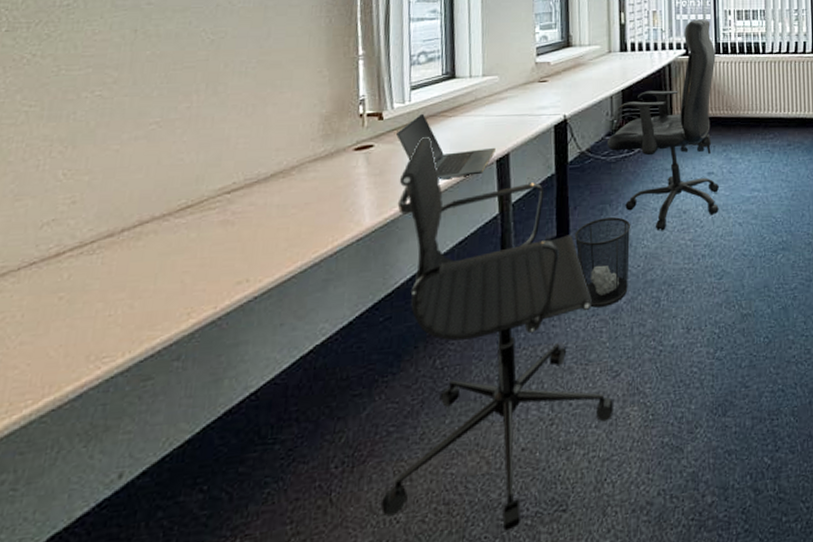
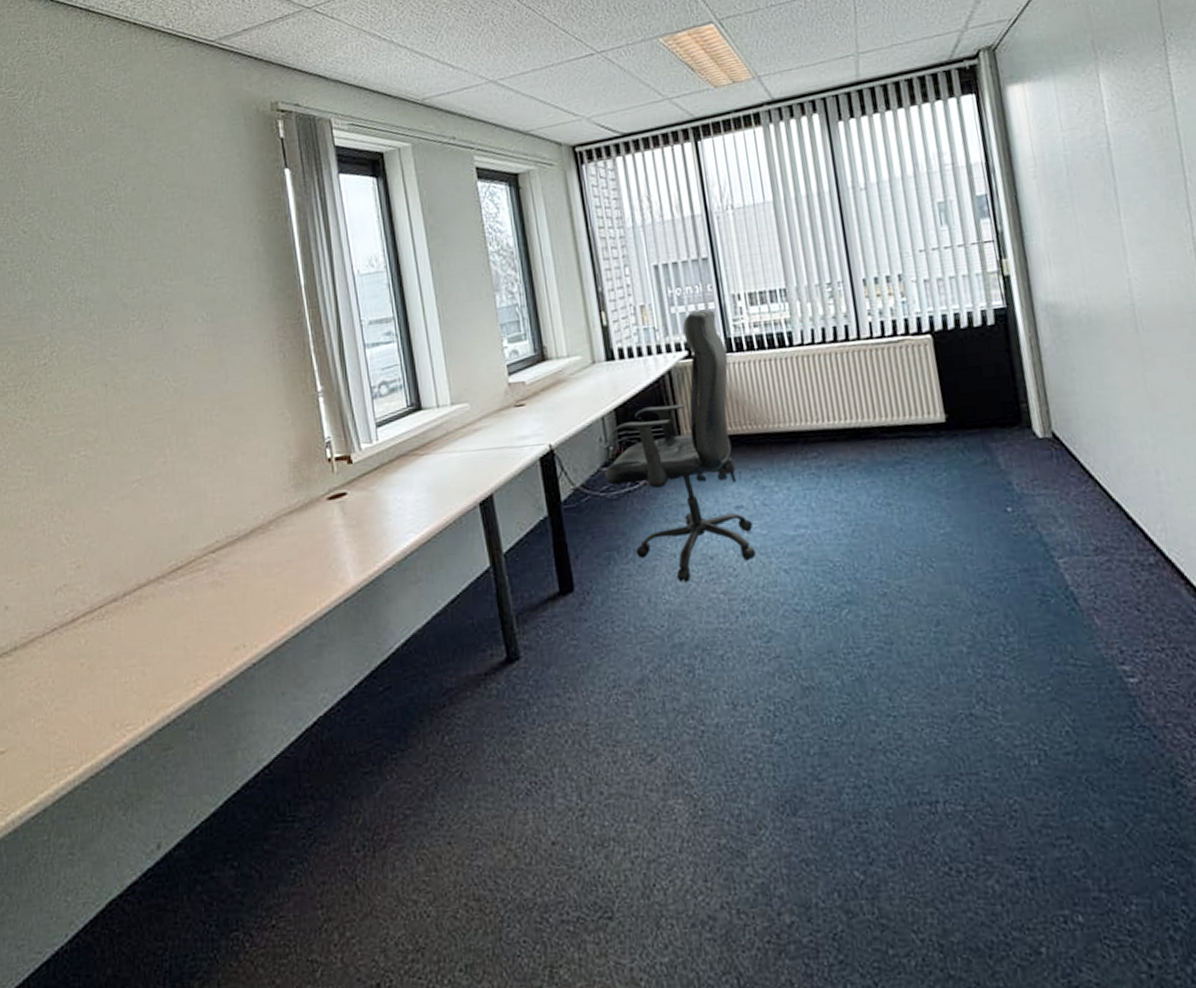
office chair: present [381,136,615,531] -> none [378,479,654,936]
laptop: present [396,113,496,180] -> none [368,453,477,530]
waste bin: present [574,217,630,308] -> none [580,566,653,678]

